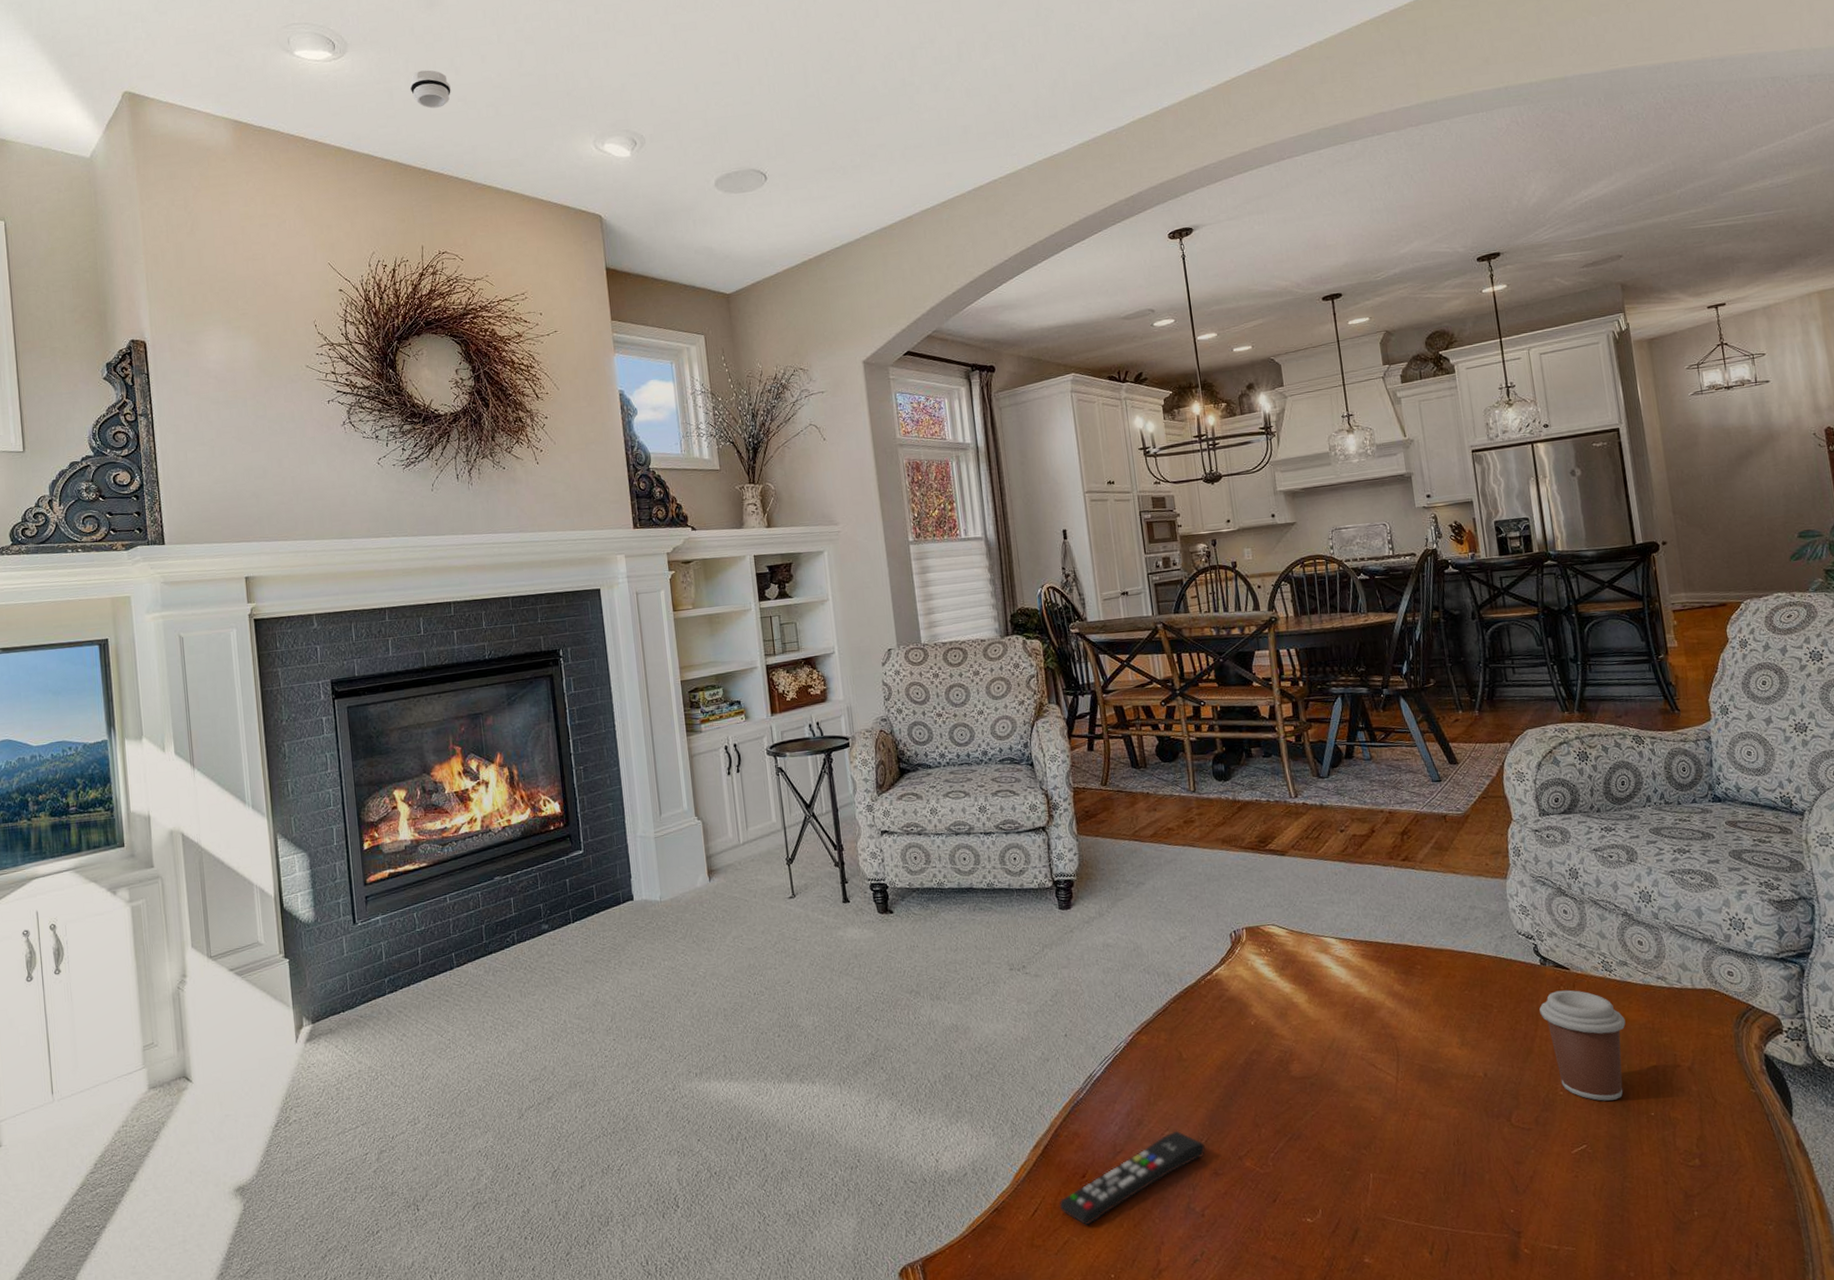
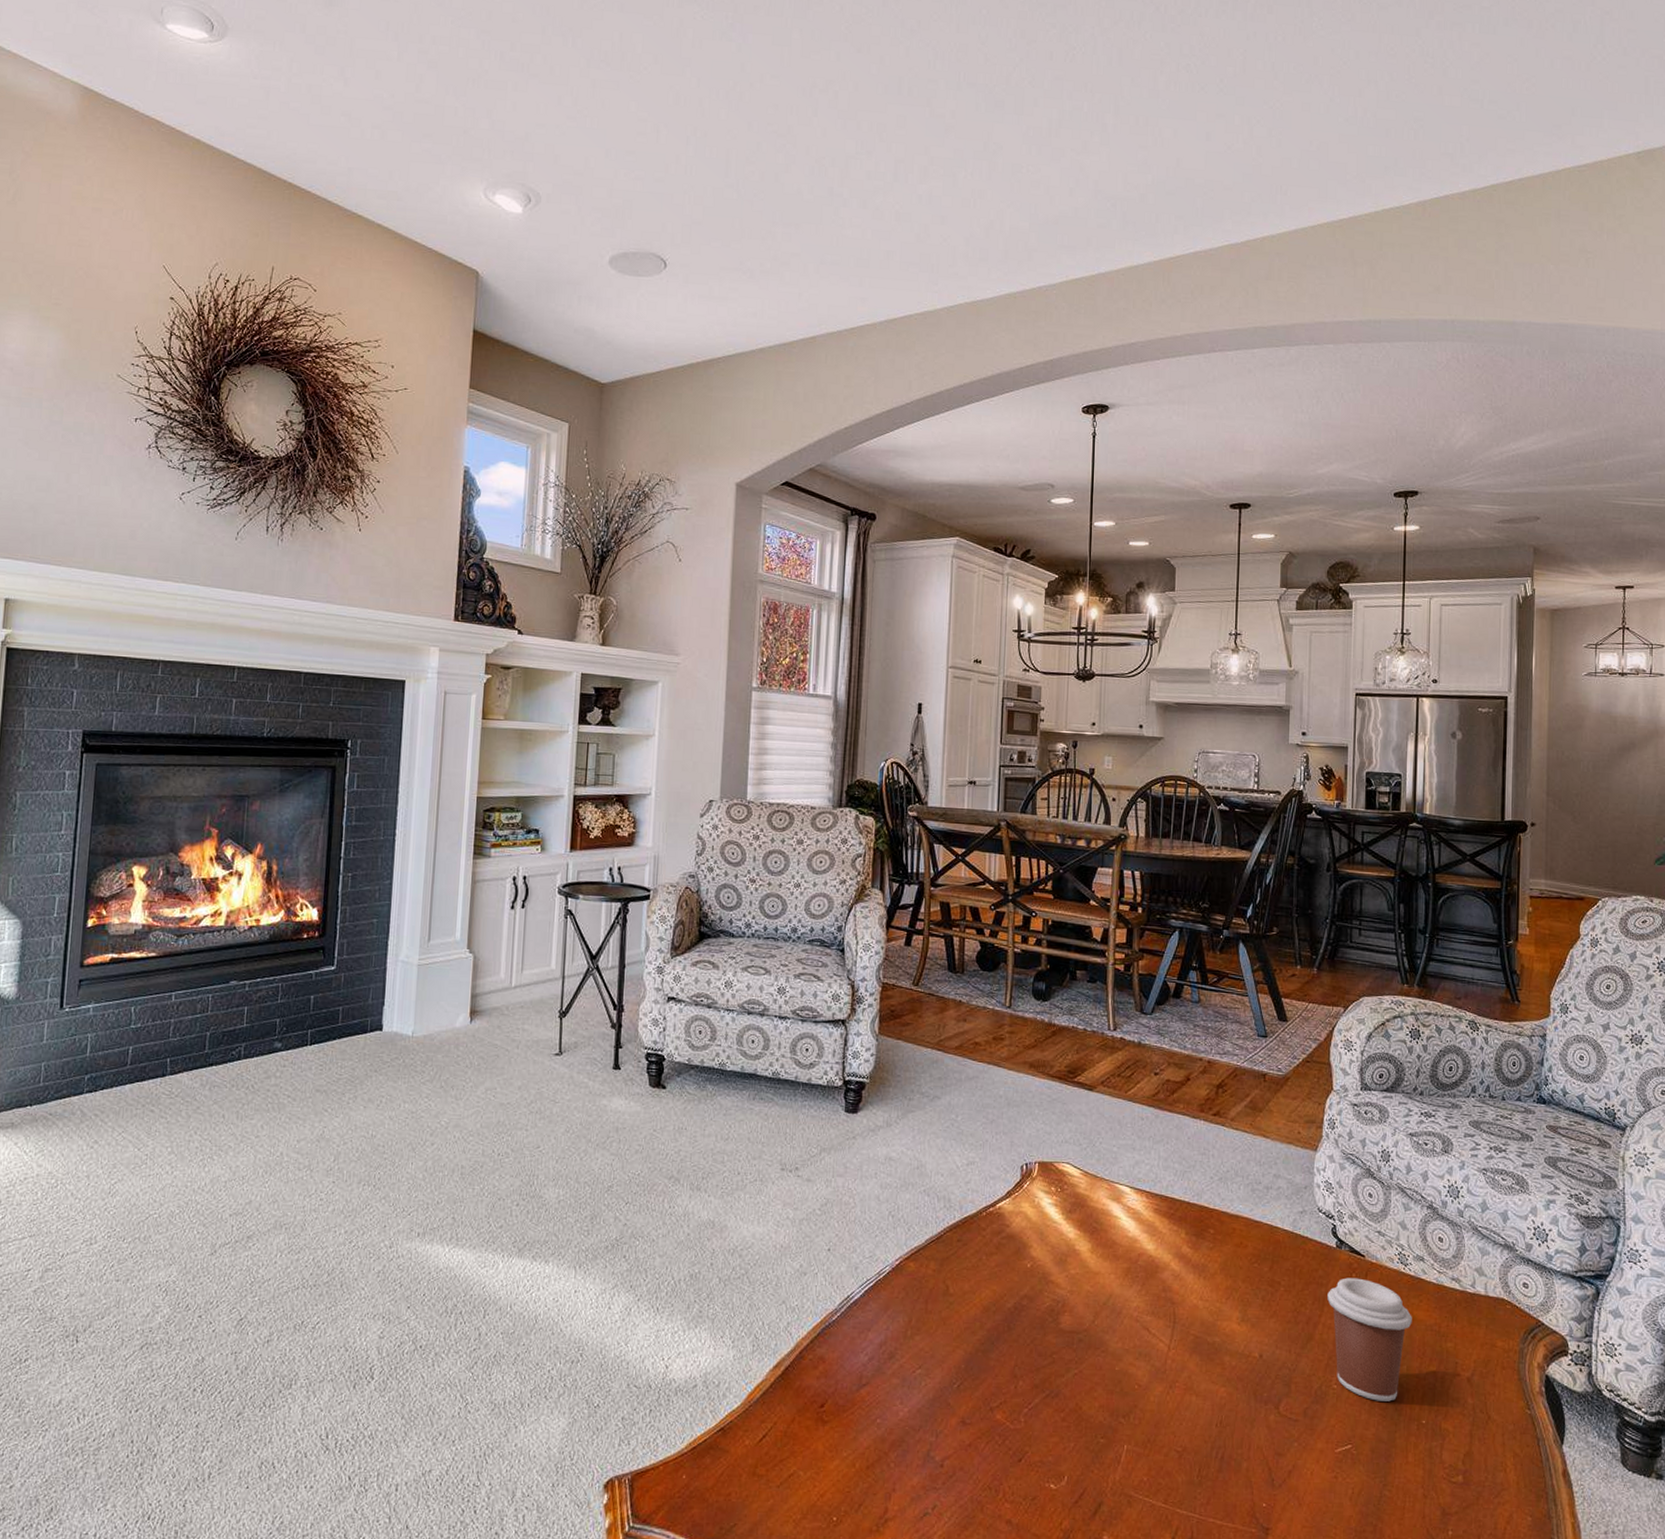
smoke detector: present [409,70,451,109] -> none [289,73,336,119]
remote control: present [1059,1130,1206,1226] -> none [790,1370,957,1461]

